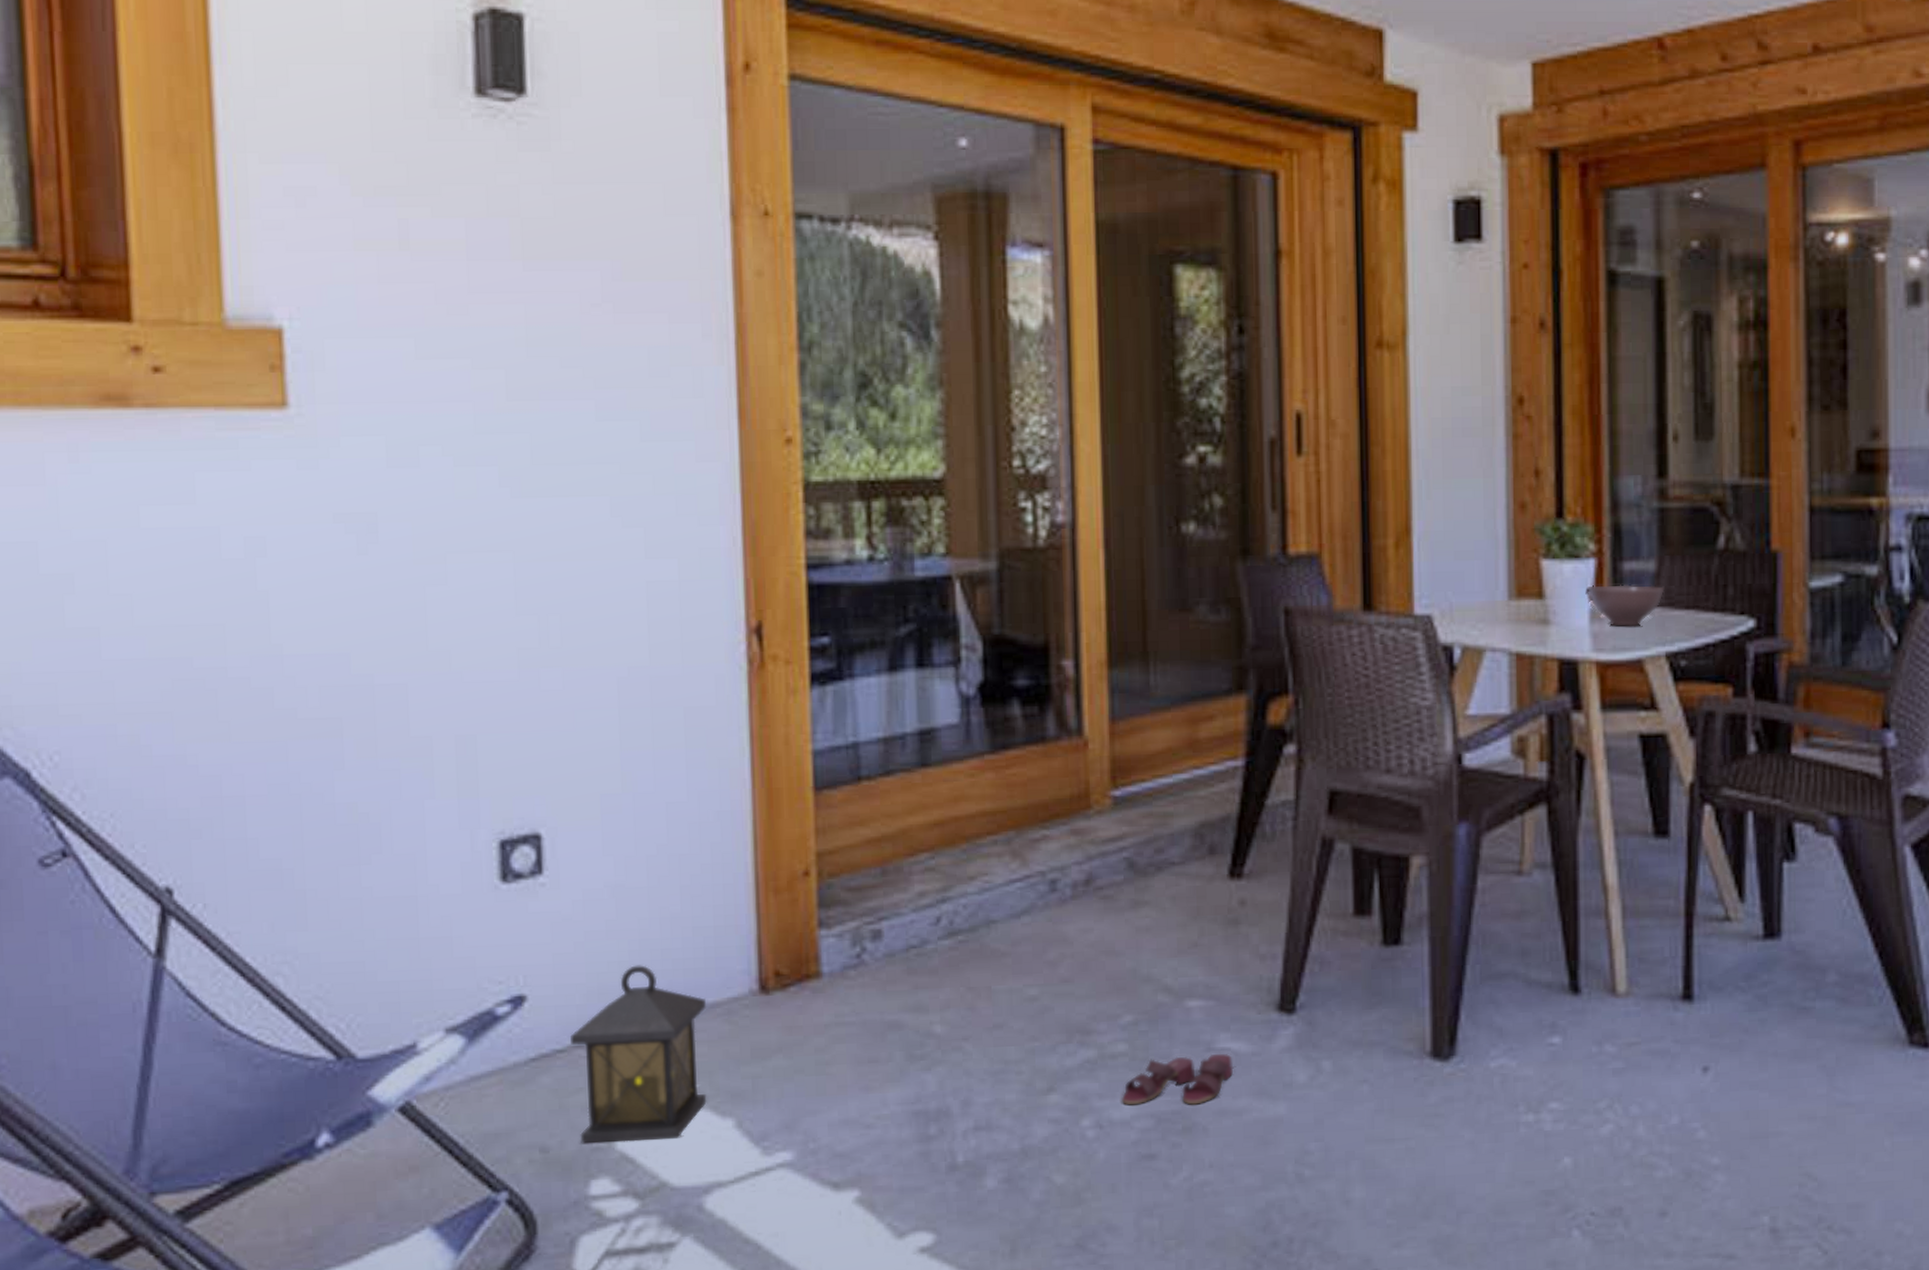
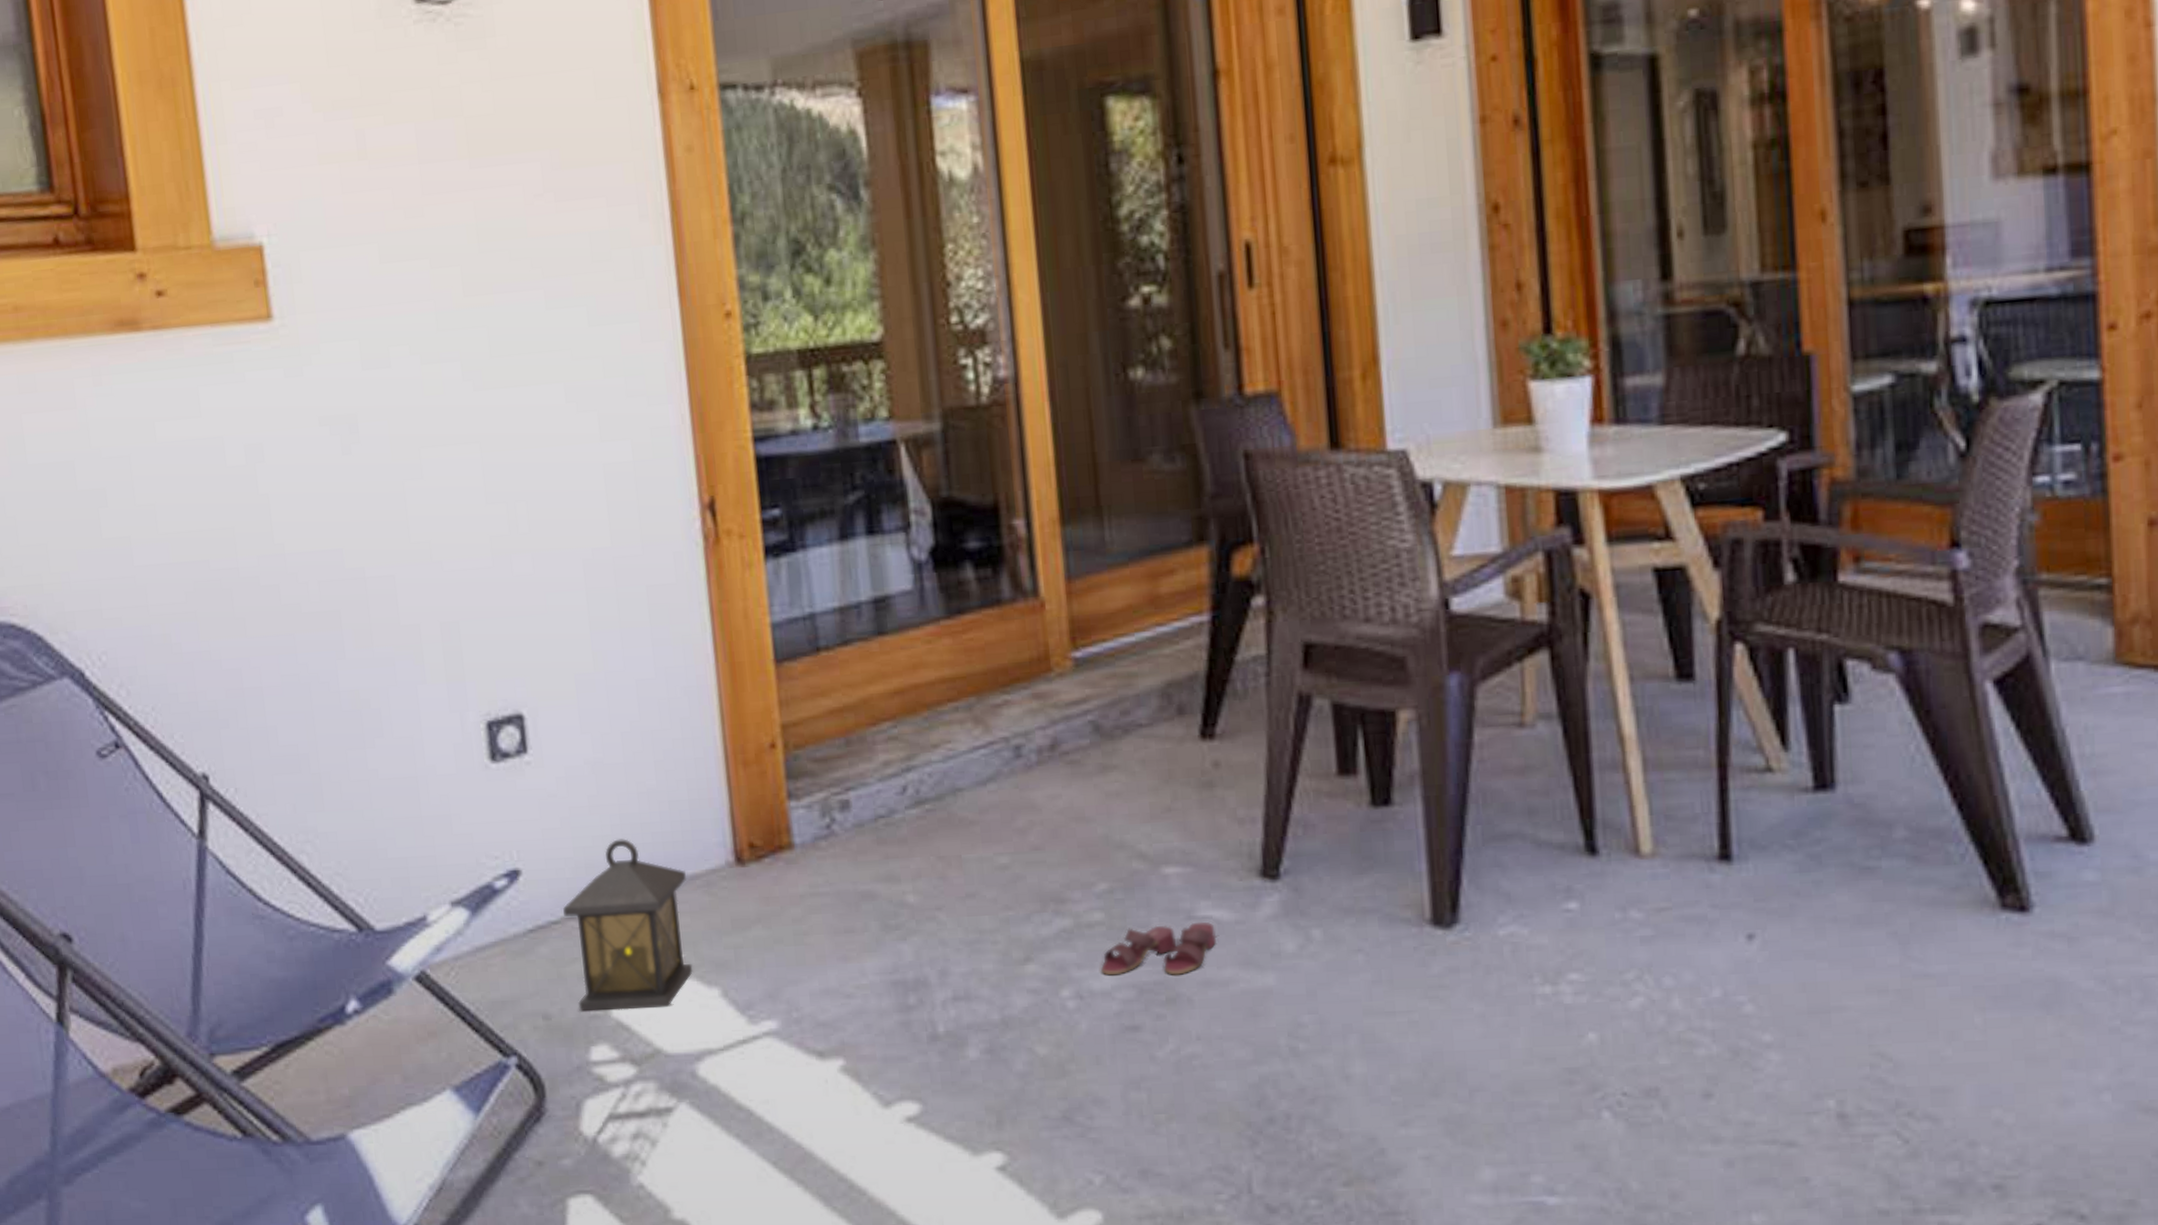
bowl: present [1588,584,1665,628] -> none [1584,401,1676,450]

